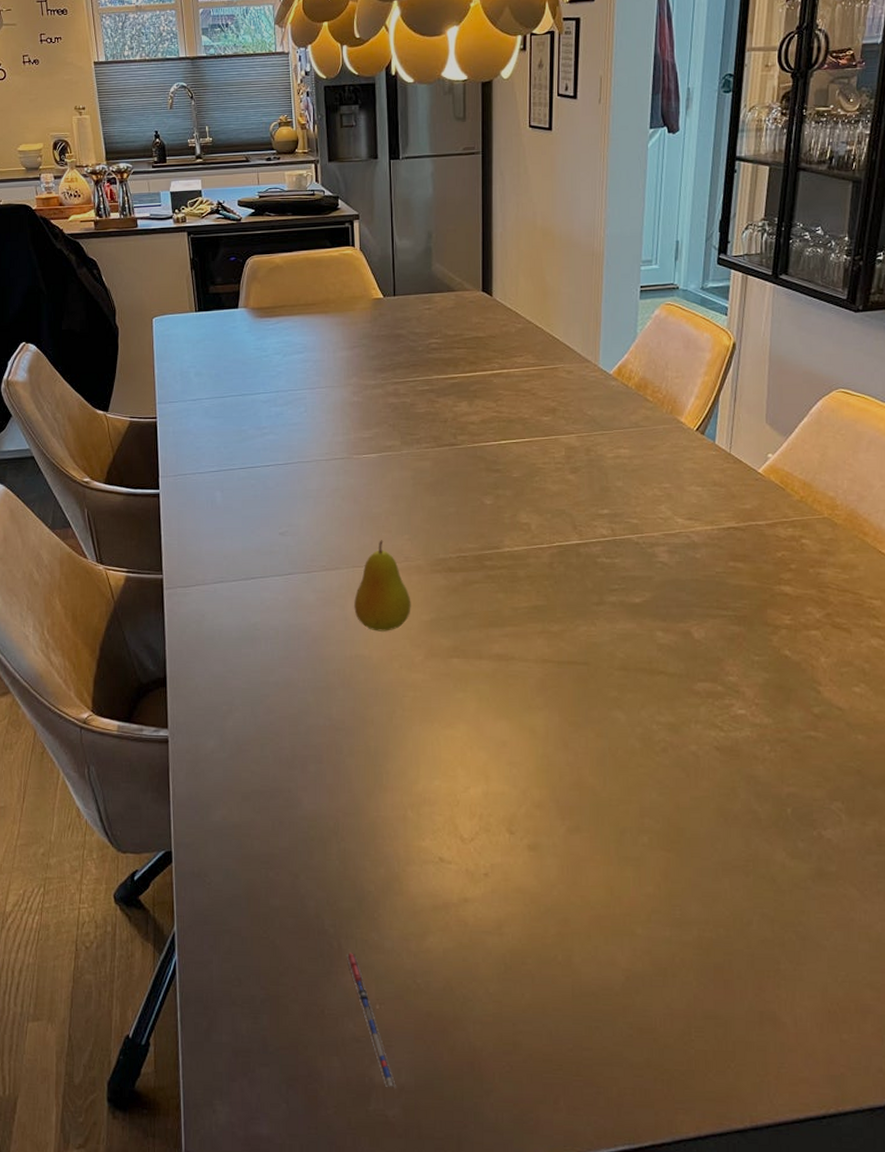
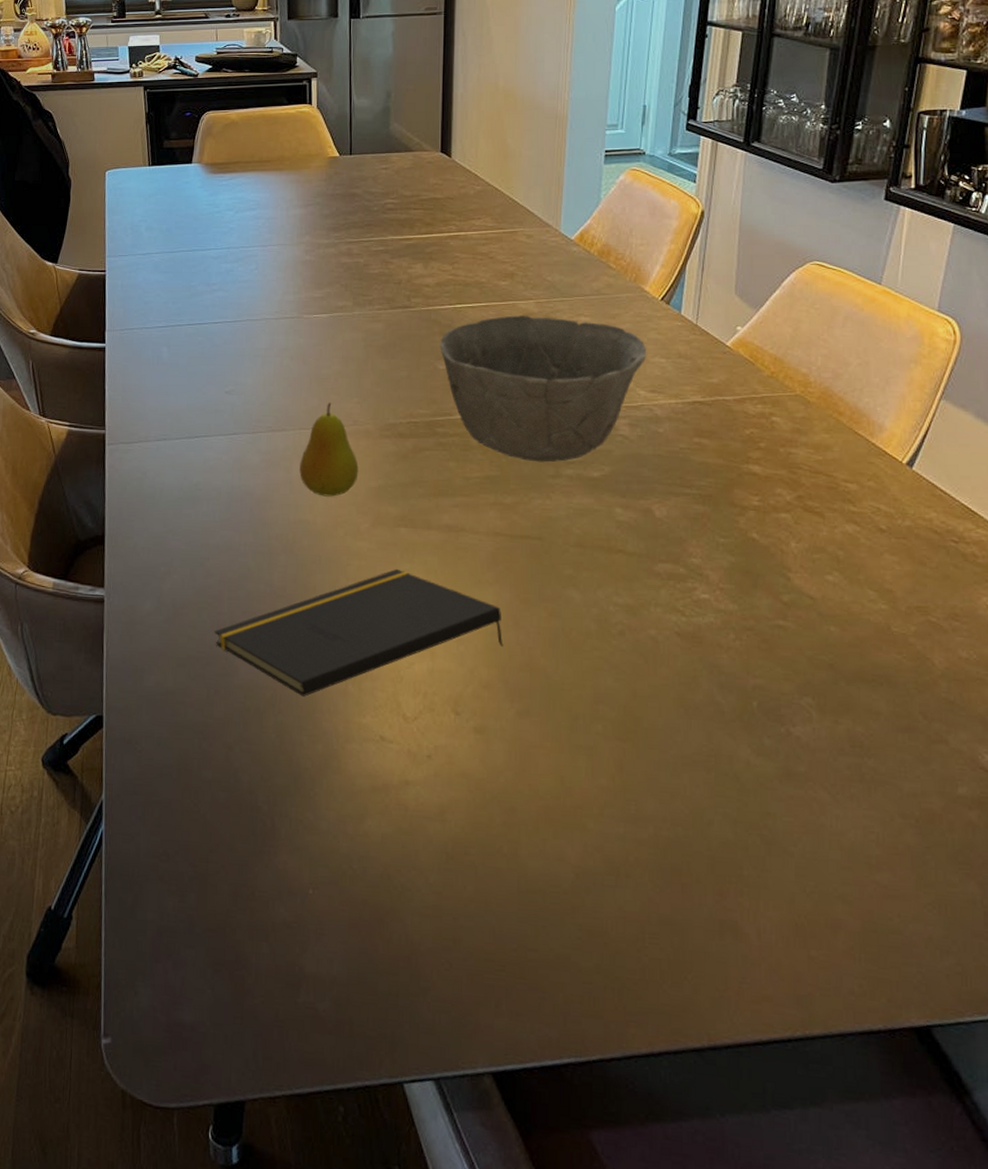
notepad: none [277,699,554,824] -> present [214,569,504,697]
pen: present [346,952,396,1088] -> none [279,832,328,980]
bowl: none [486,449,684,591] -> present [440,315,647,463]

